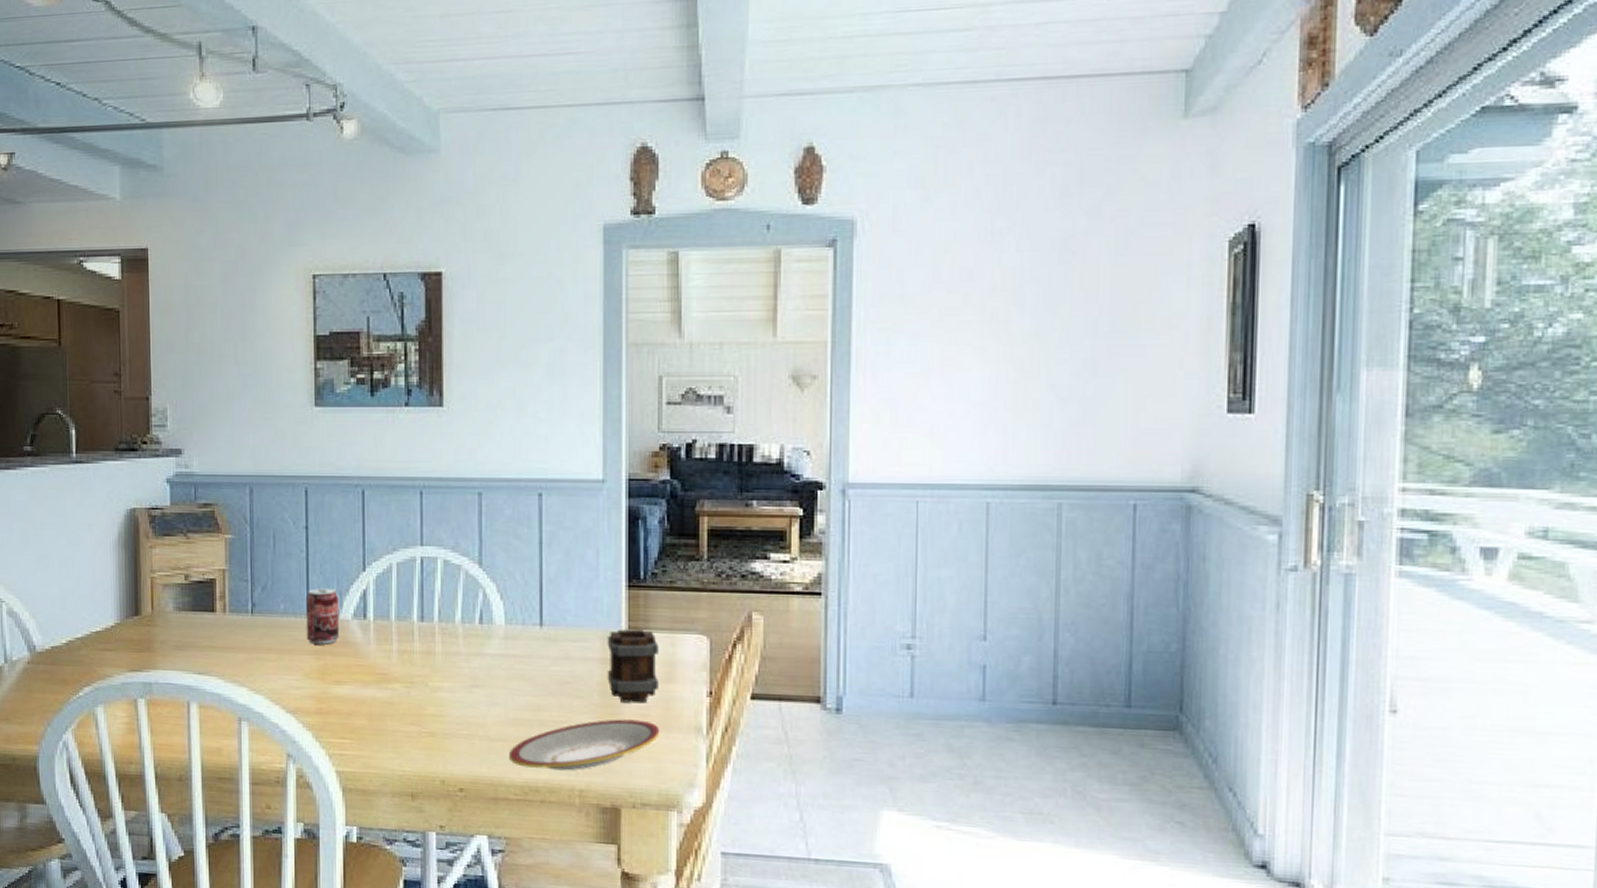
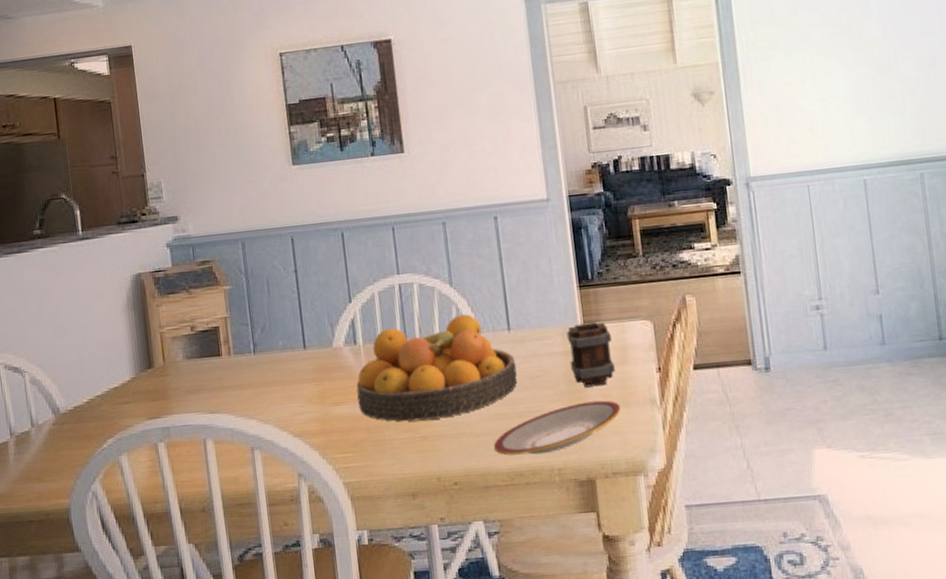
beverage can: present [305,587,339,645] -> none [301,321,334,373]
fruit bowl: none [361,601,544,715] -> present [356,314,518,422]

